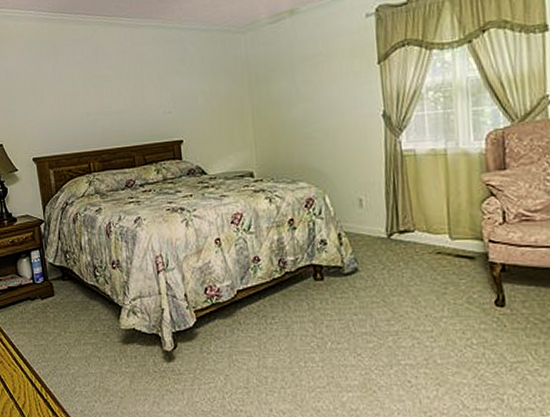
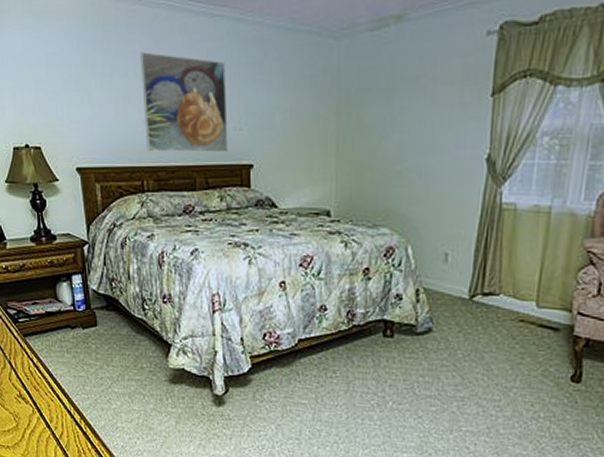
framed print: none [83,59,161,139] -> present [140,52,229,153]

